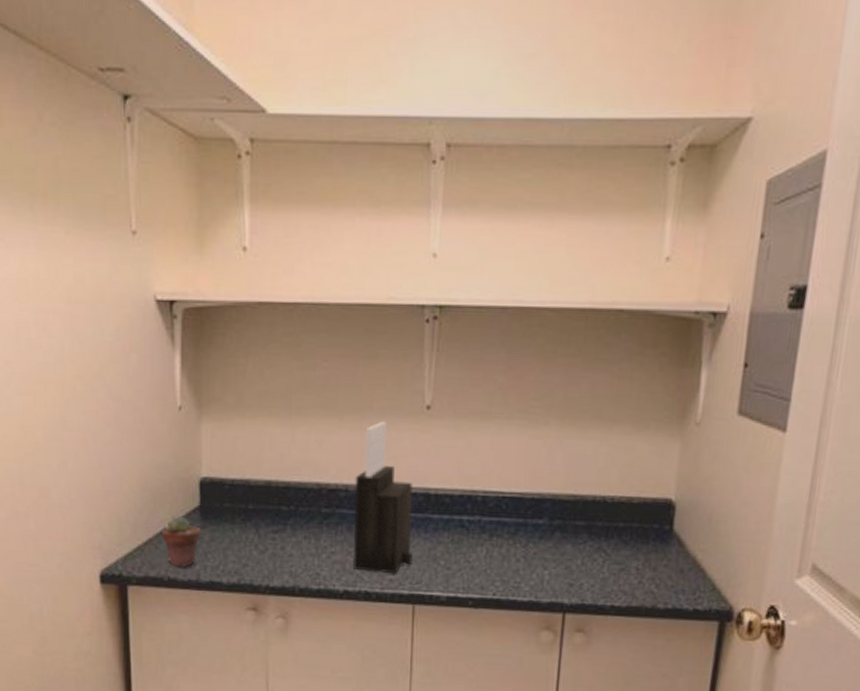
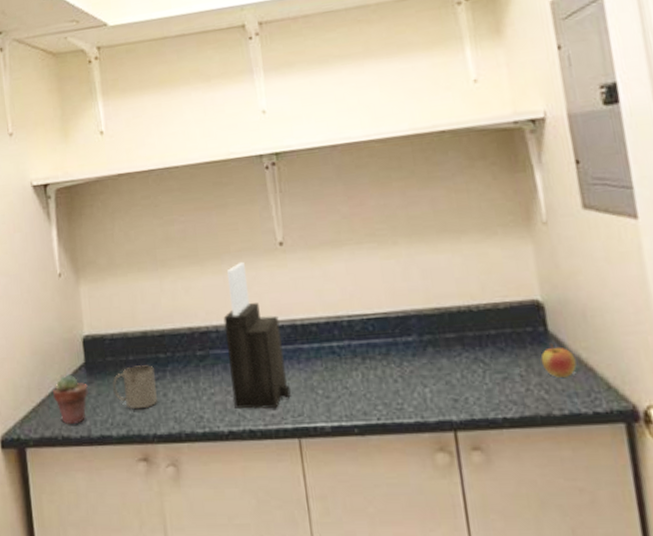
mug: none [228,515,274,560] -> present [113,365,157,409]
apple: none [659,541,691,575] -> present [541,342,577,377]

